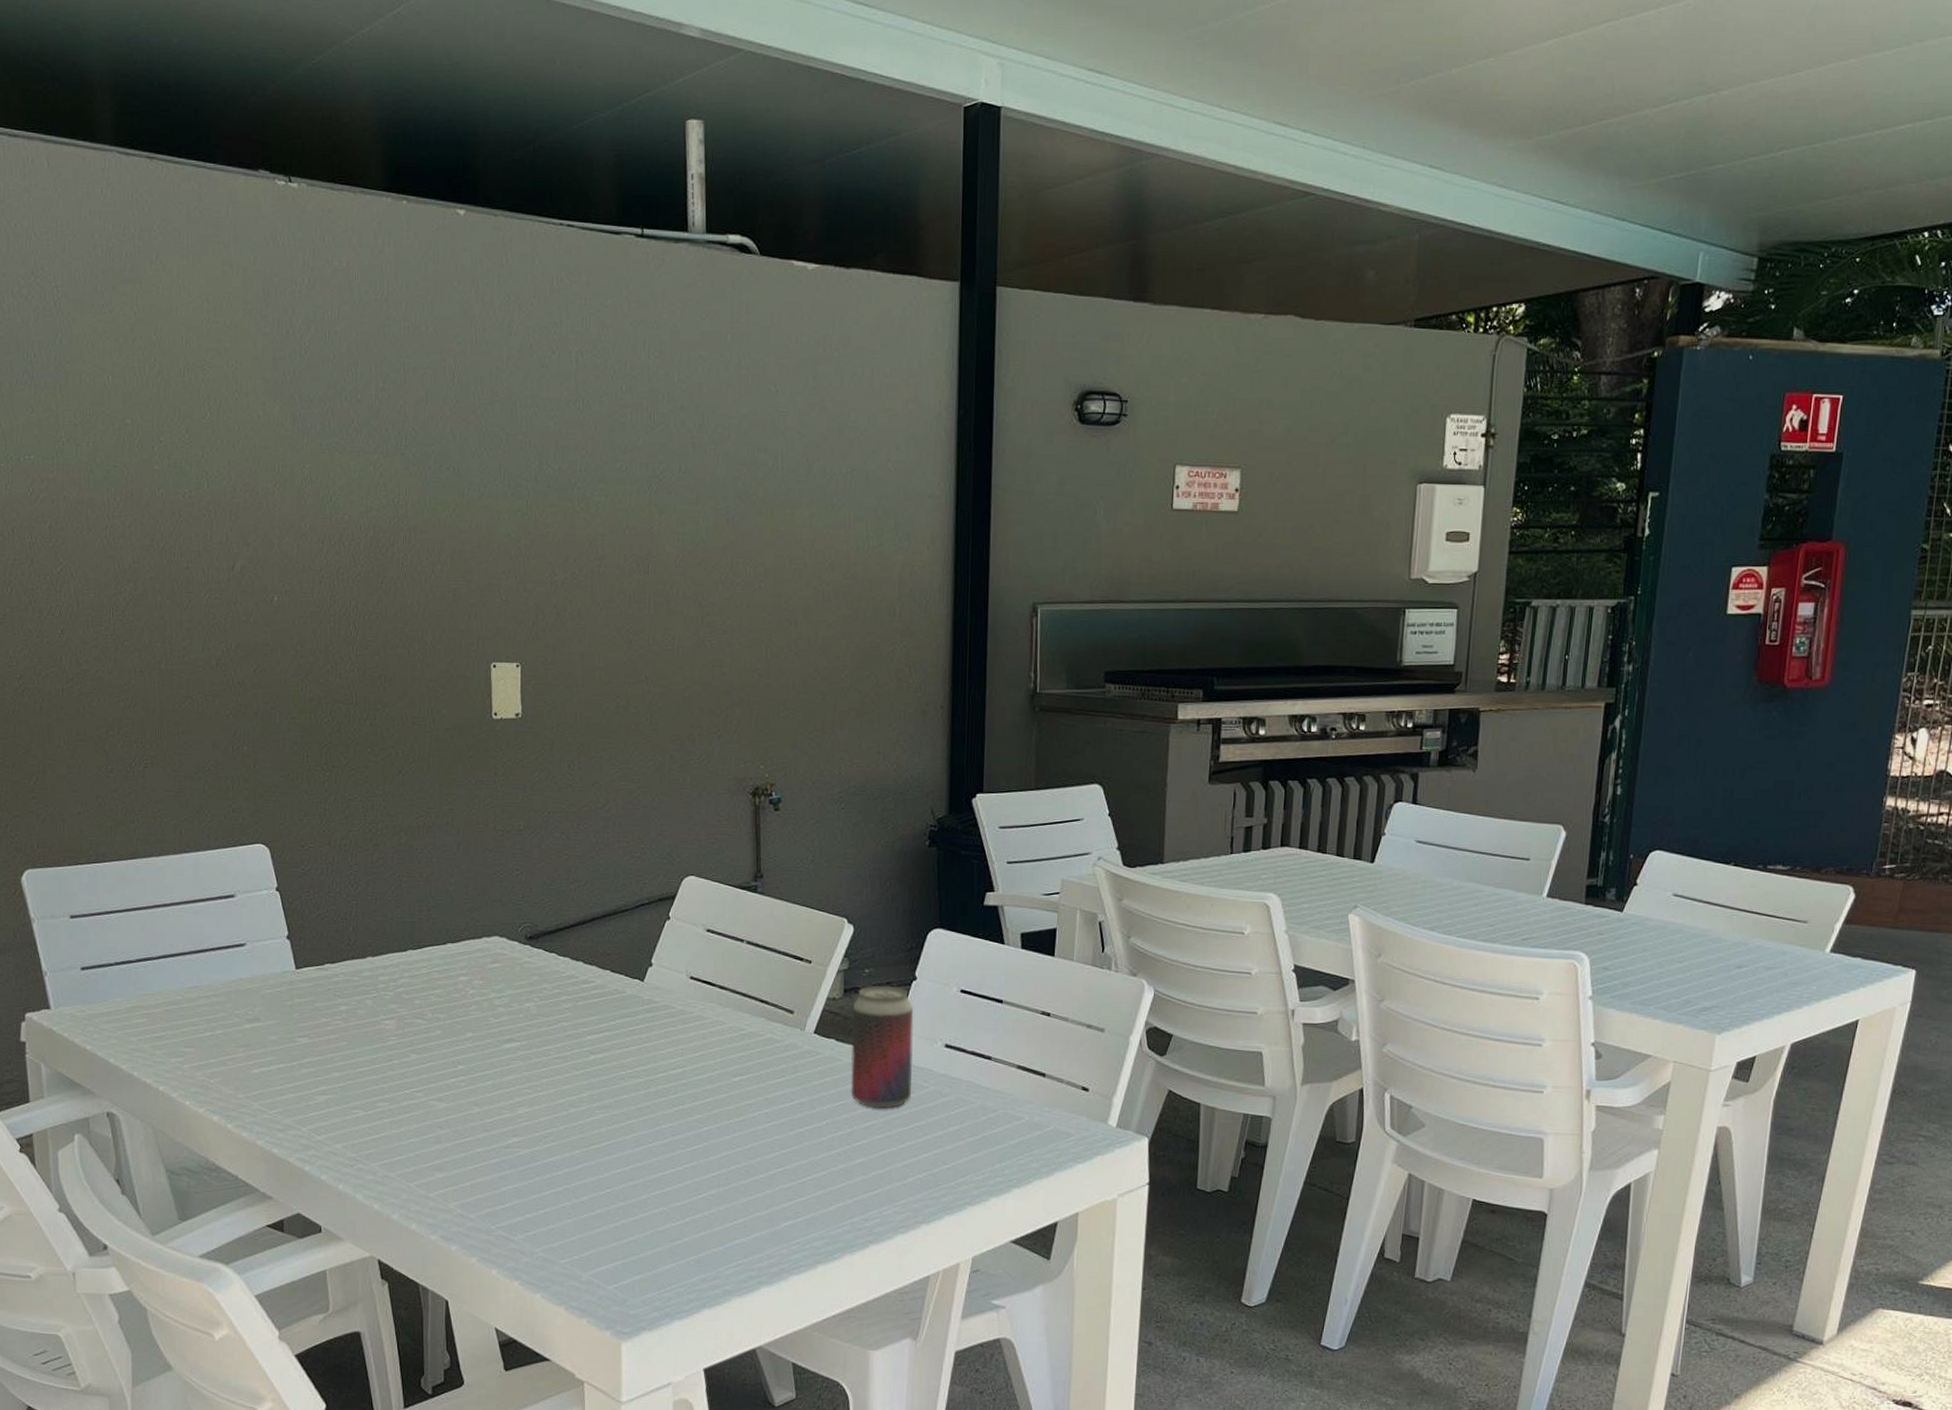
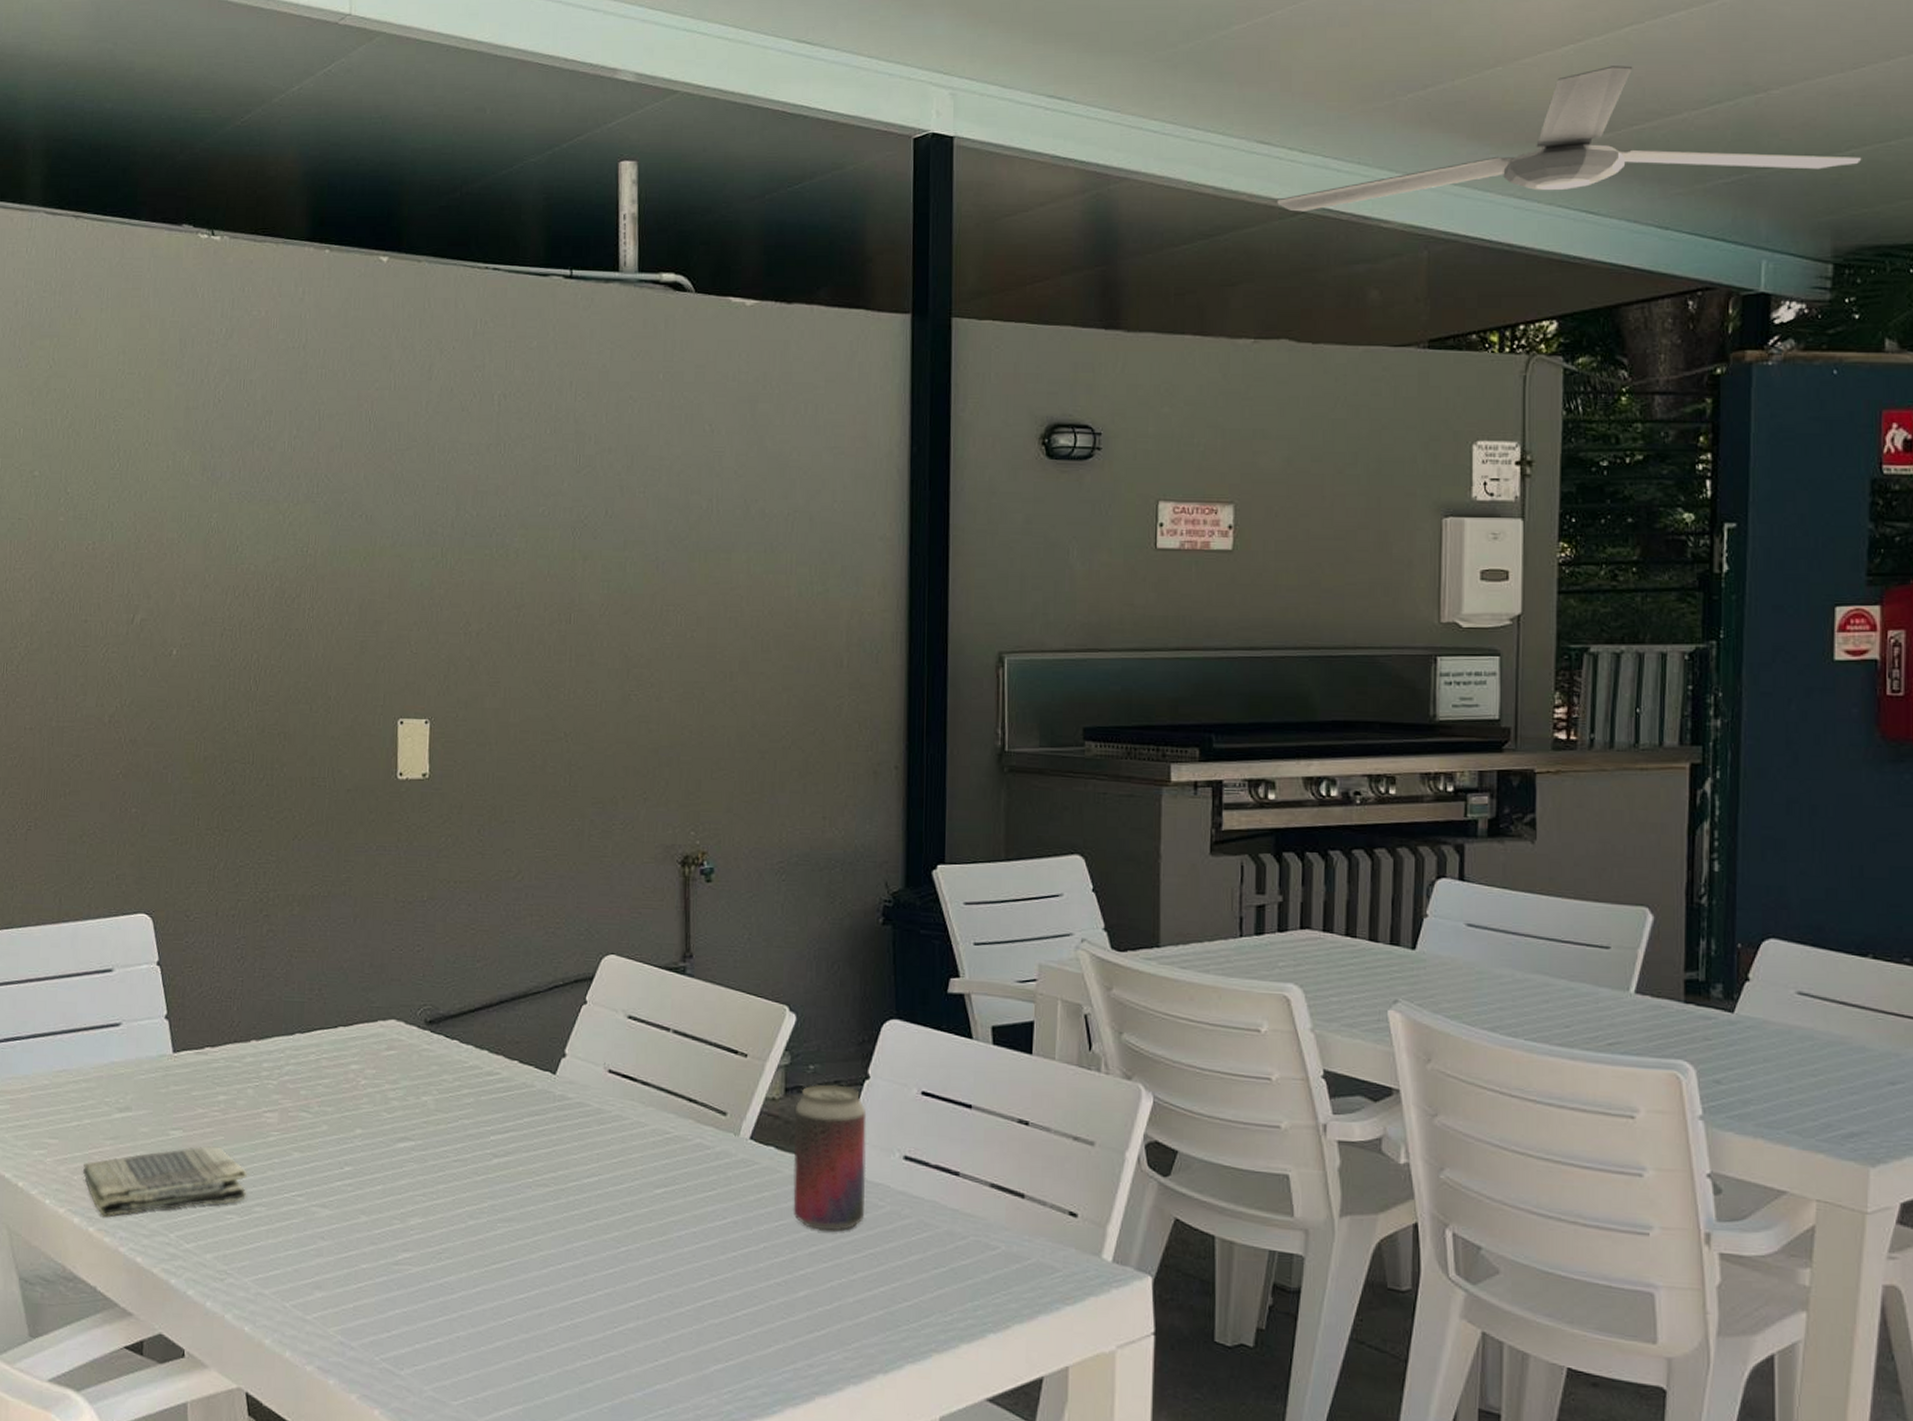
dish towel: none [218,1051,371,1114] -> present [82,1146,247,1216]
ceiling fan: none [1290,61,1791,193] -> present [1277,66,1862,212]

